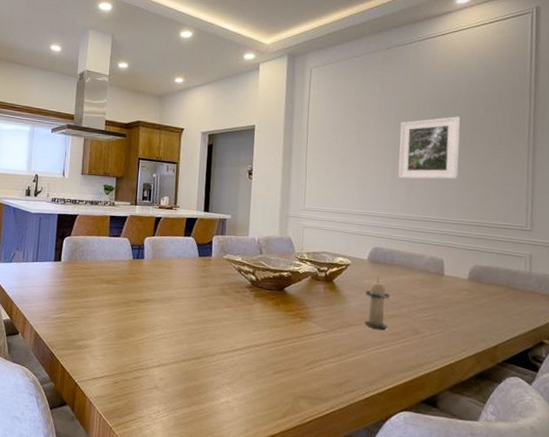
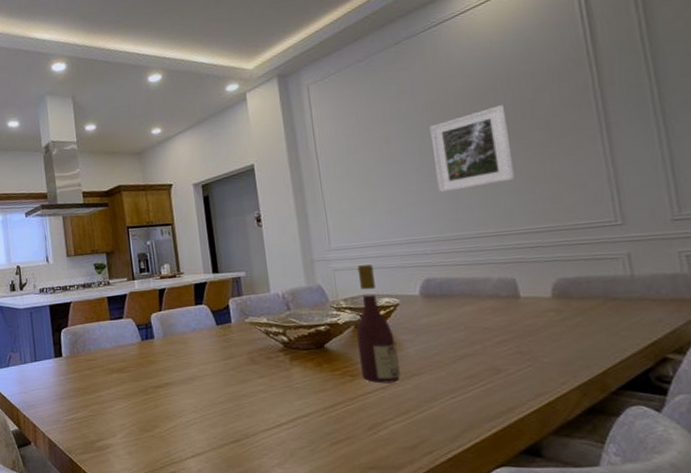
wine bottle: none [310,227,342,329] -> present [356,264,402,384]
candle: present [365,278,391,331] -> none [423,314,461,376]

